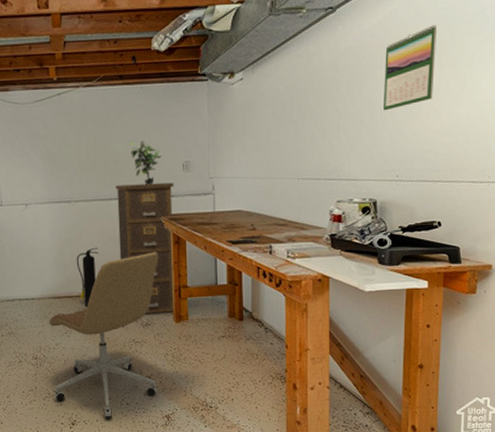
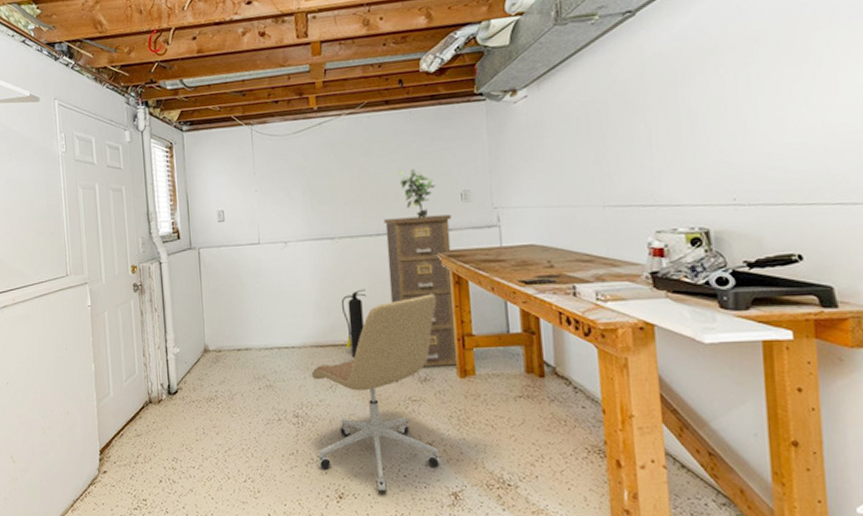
calendar: present [384,25,437,111] -> none [703,20,773,123]

